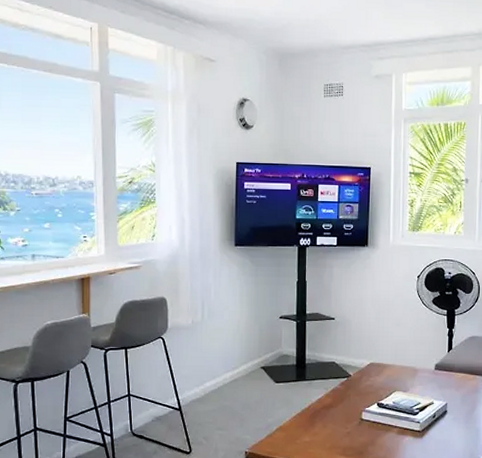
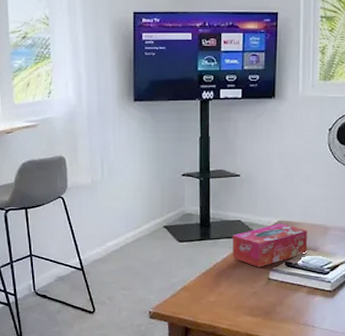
tissue box: none [327,365,398,408] -> present [232,223,307,267]

